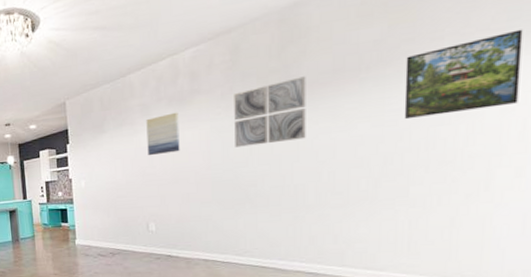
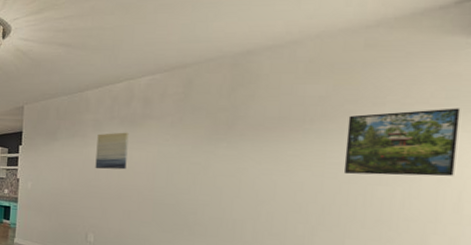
wall art: present [234,76,306,147] -> none [179,118,253,177]

